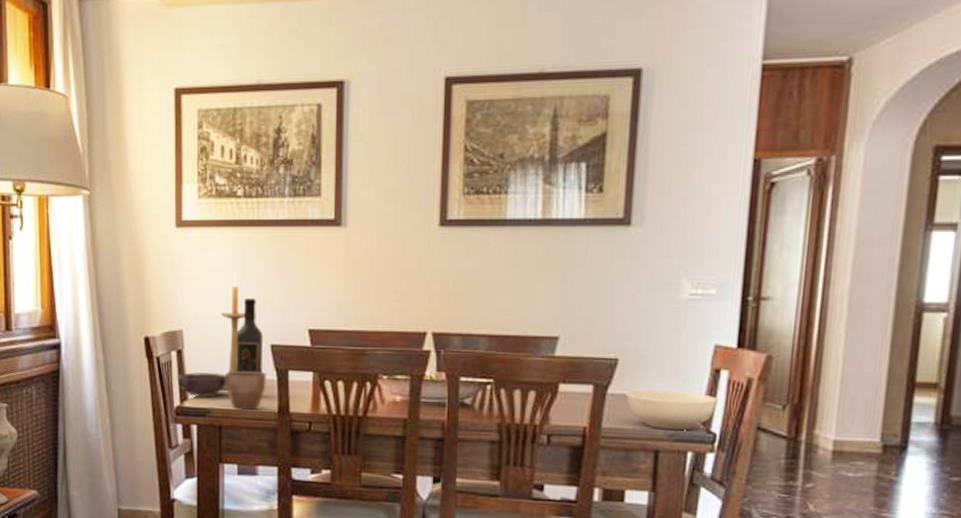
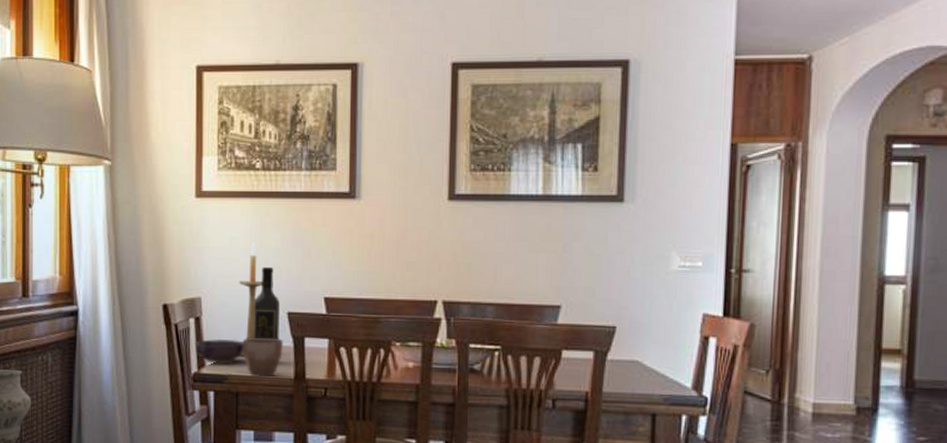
bowl: present [625,389,718,430] -> none [623,355,708,394]

